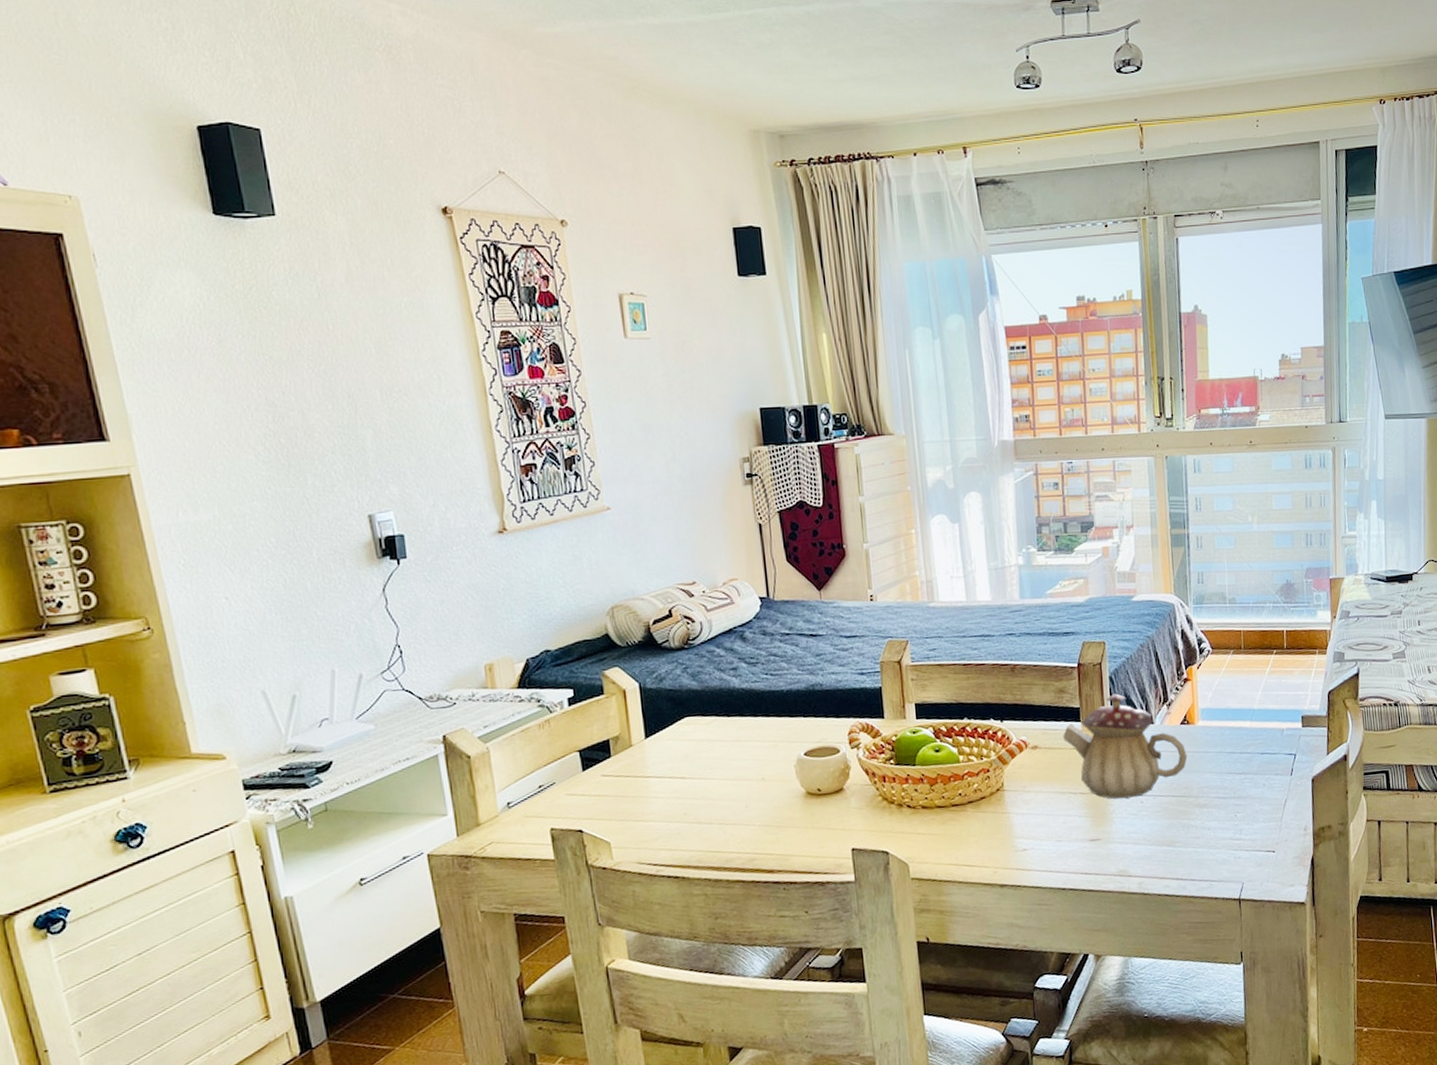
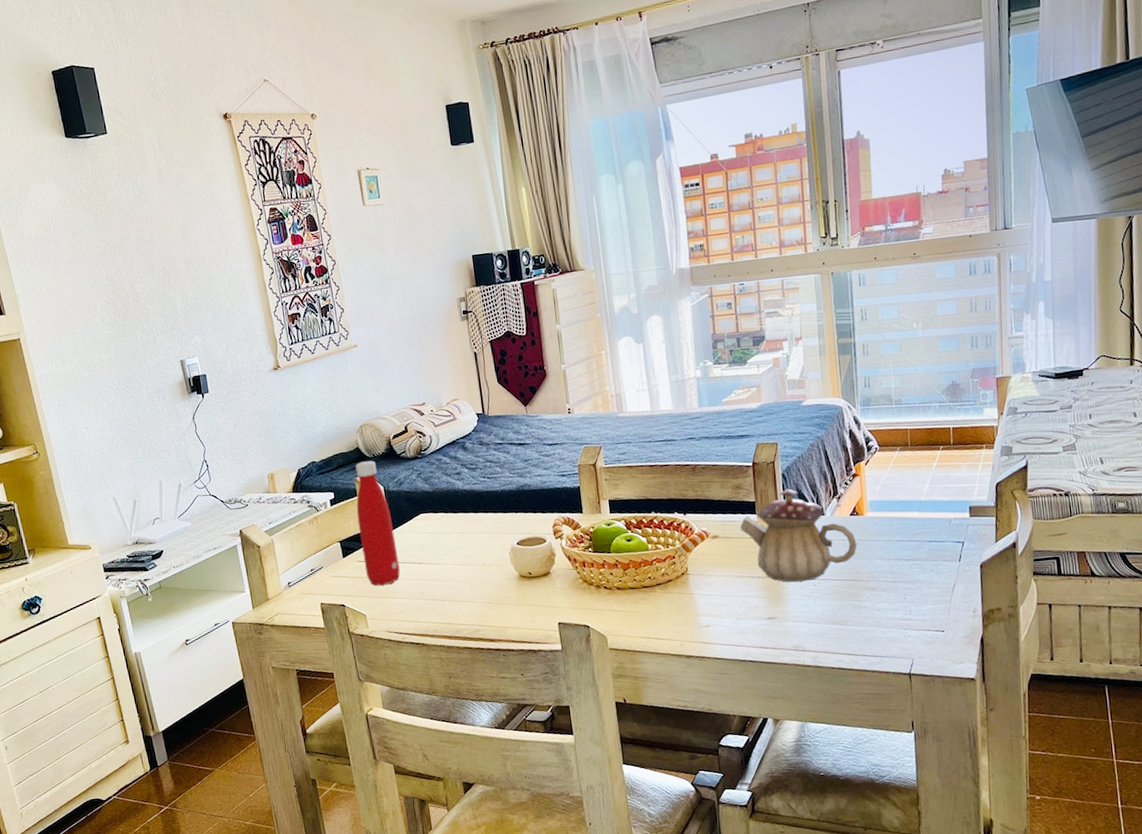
bottle: none [602,650,657,806] -> present [355,461,400,586]

